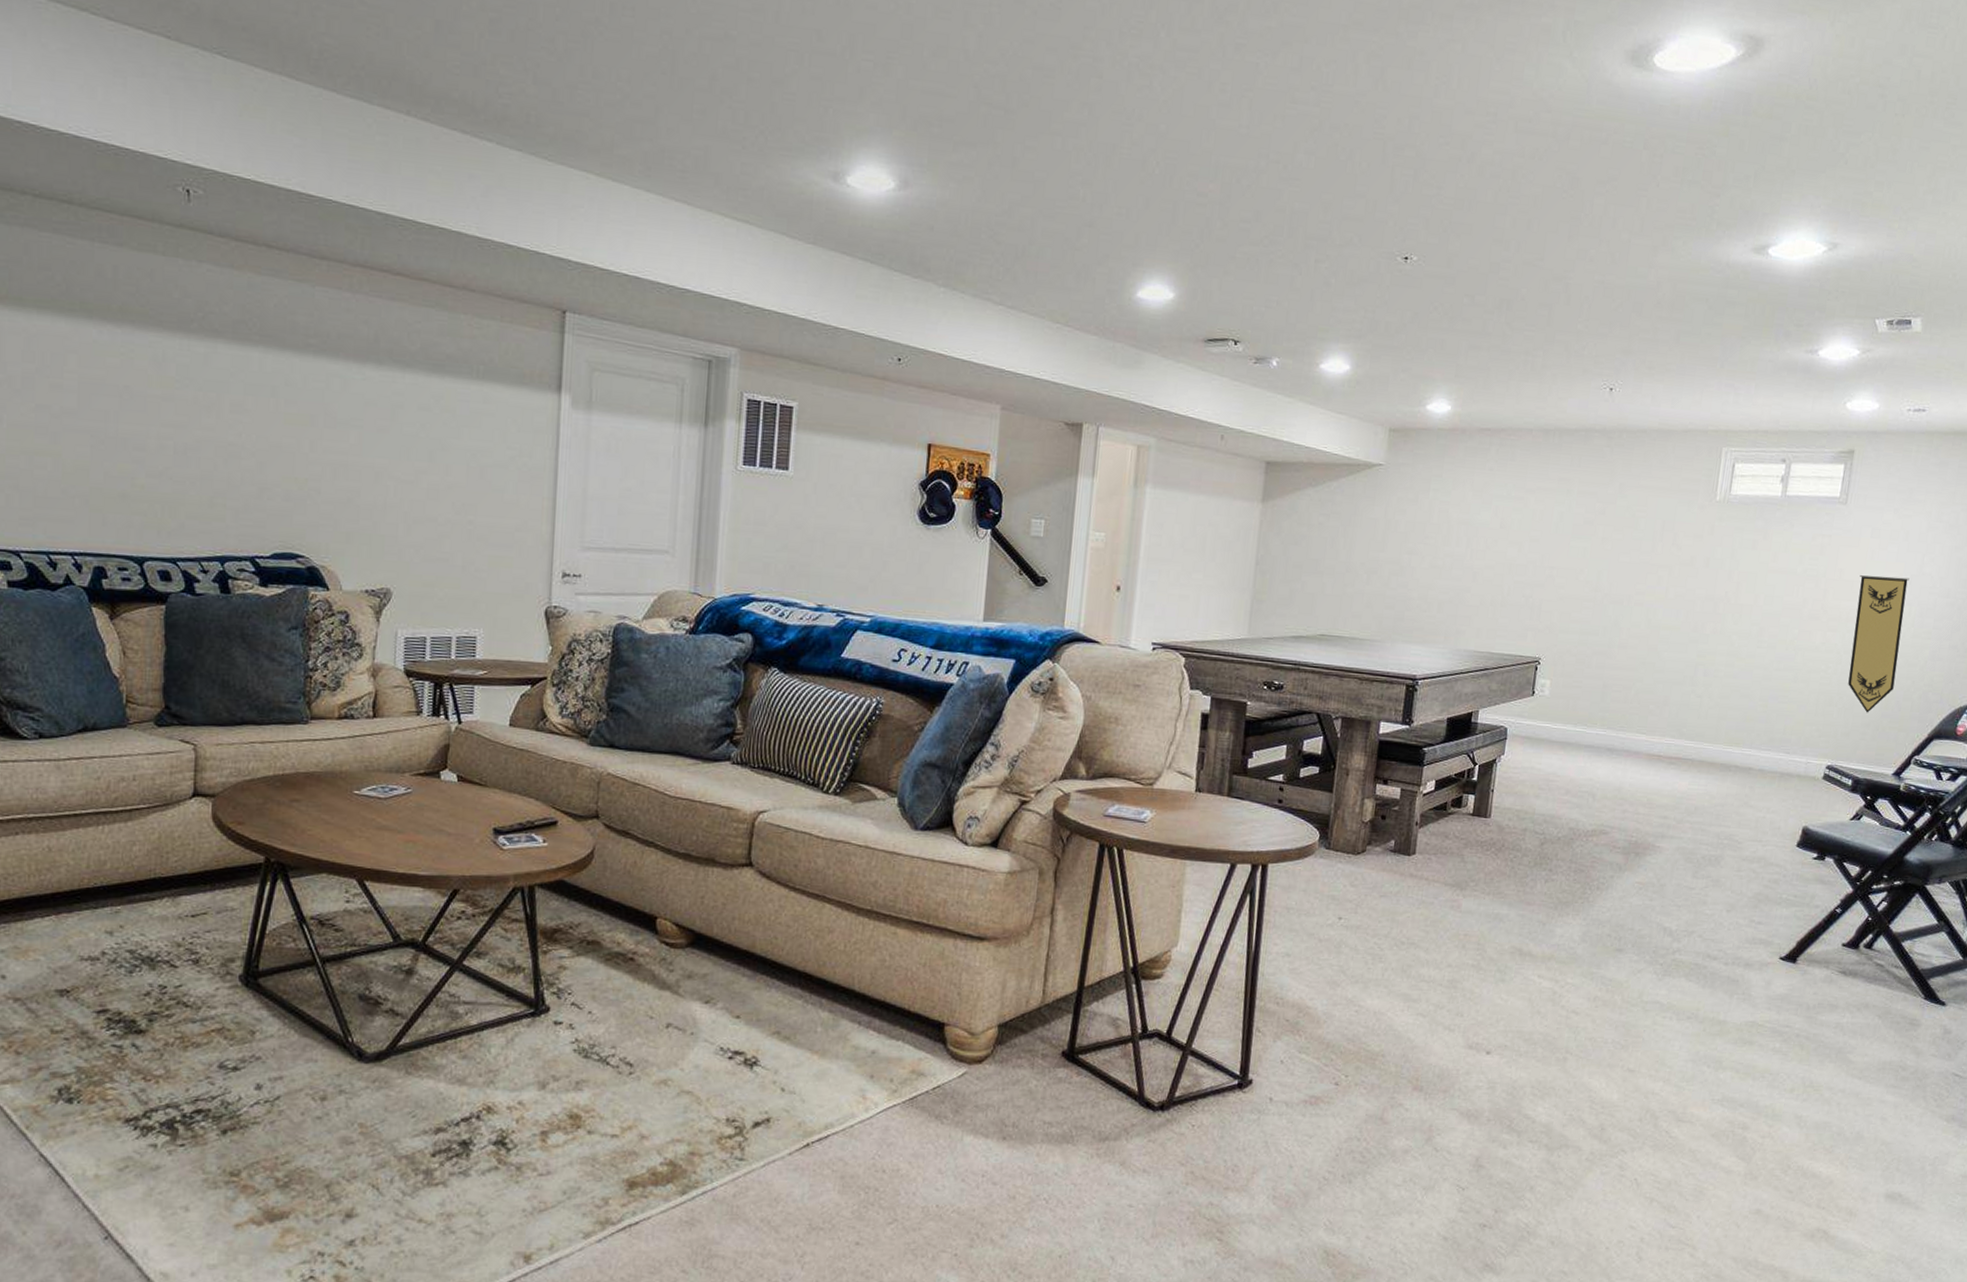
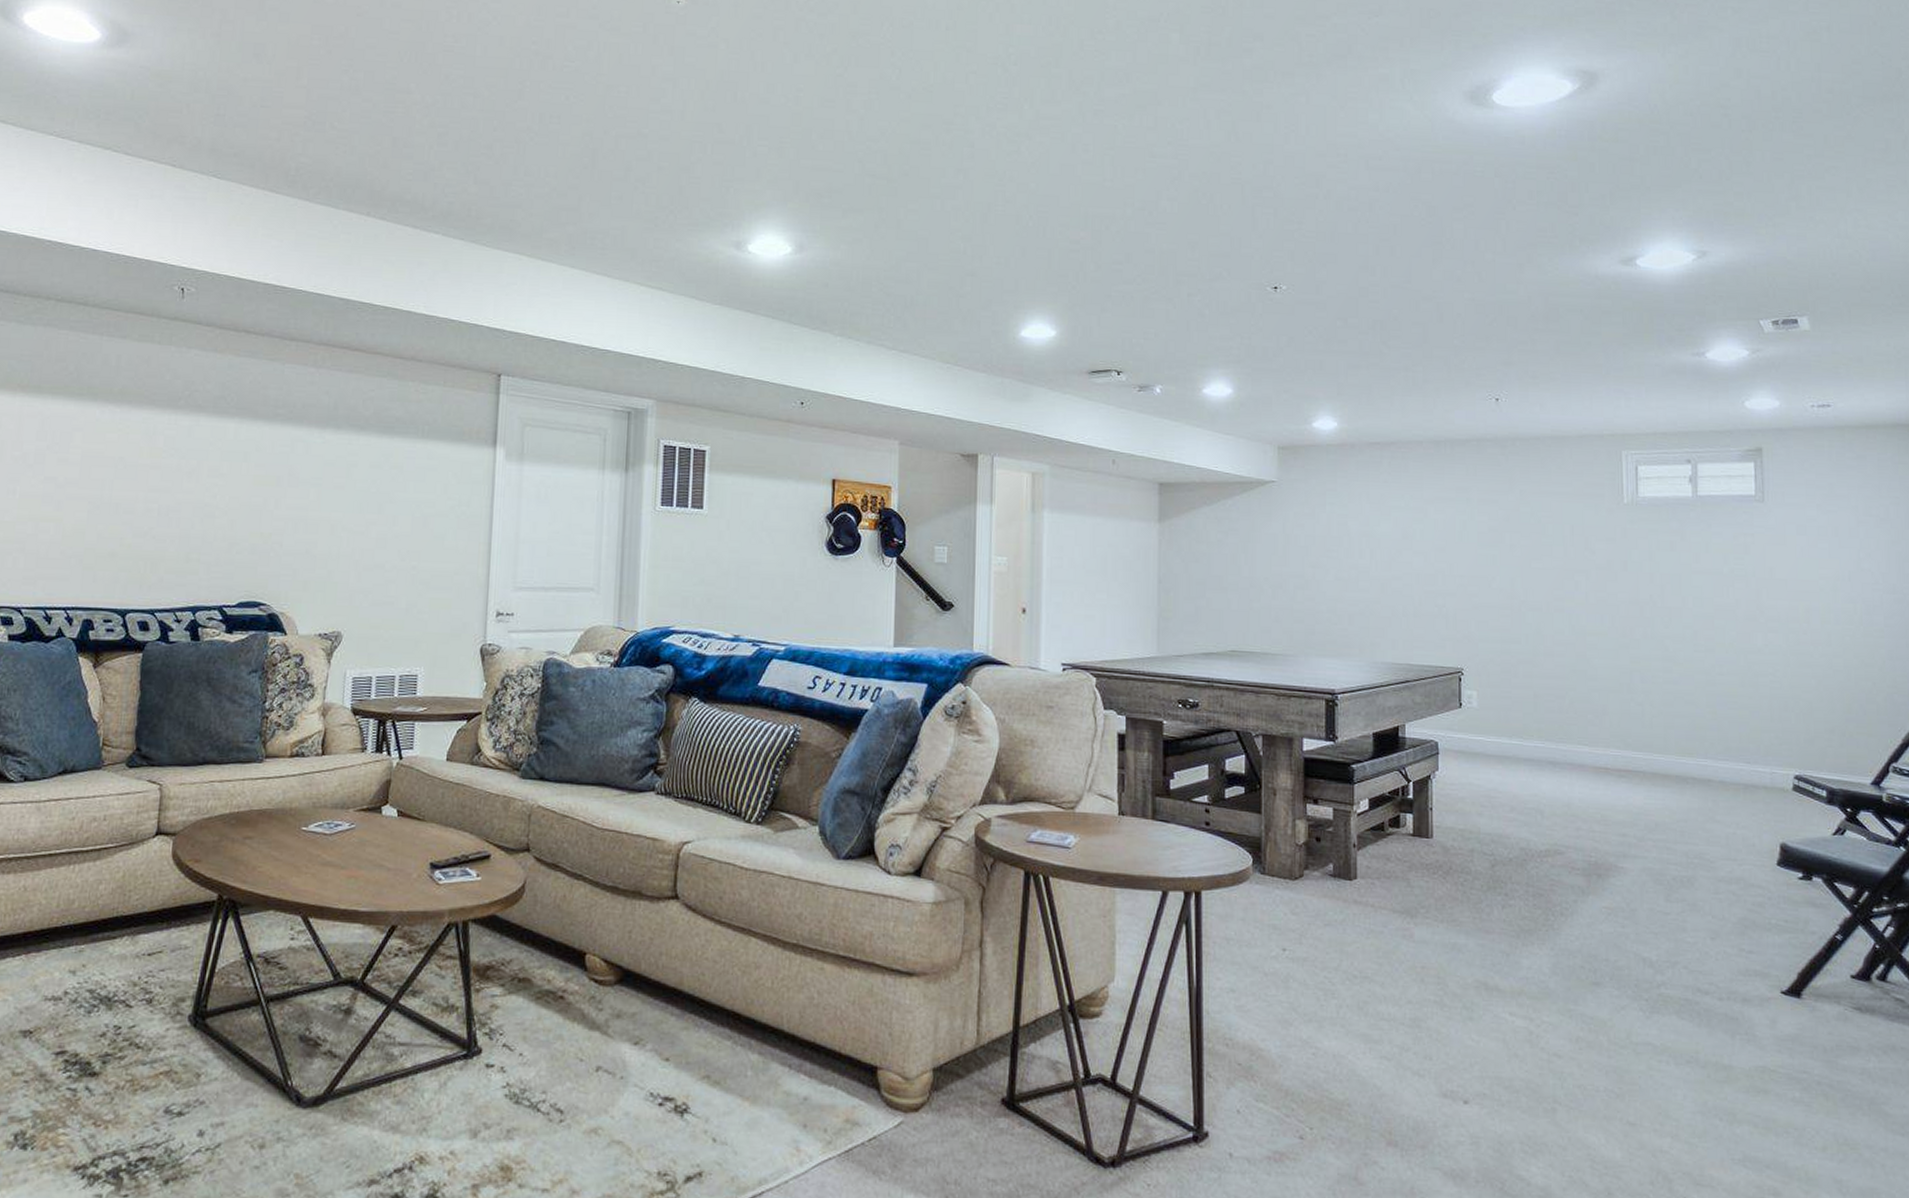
pennant: present [1848,575,1910,713] -> none [1792,573,1853,718]

